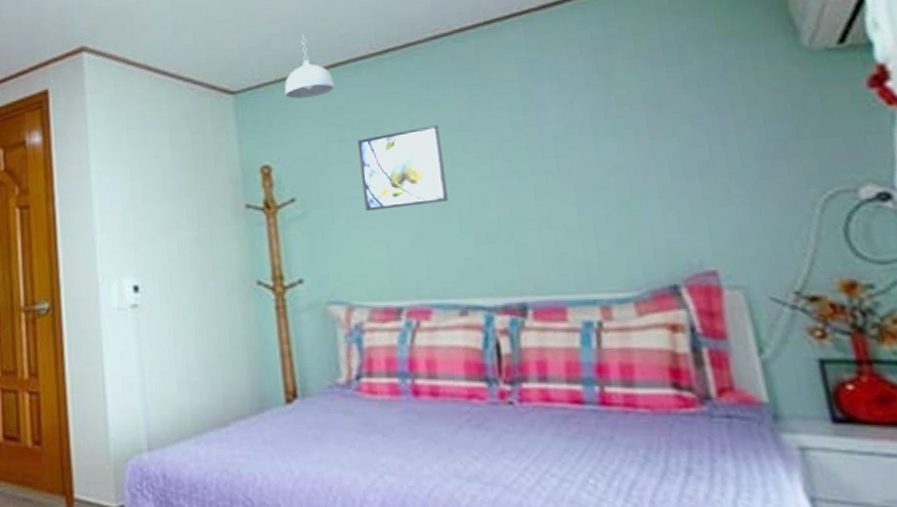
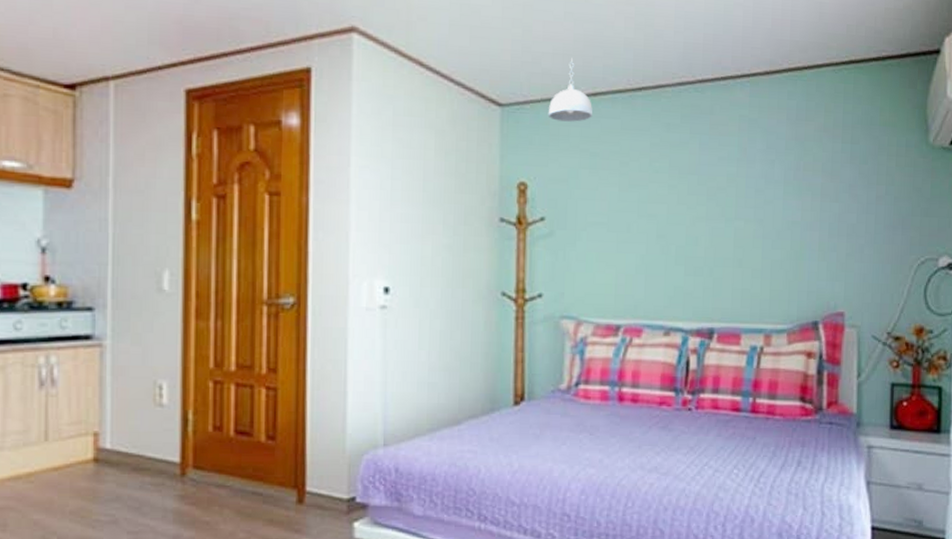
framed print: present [358,124,448,212] -> none [603,165,672,237]

